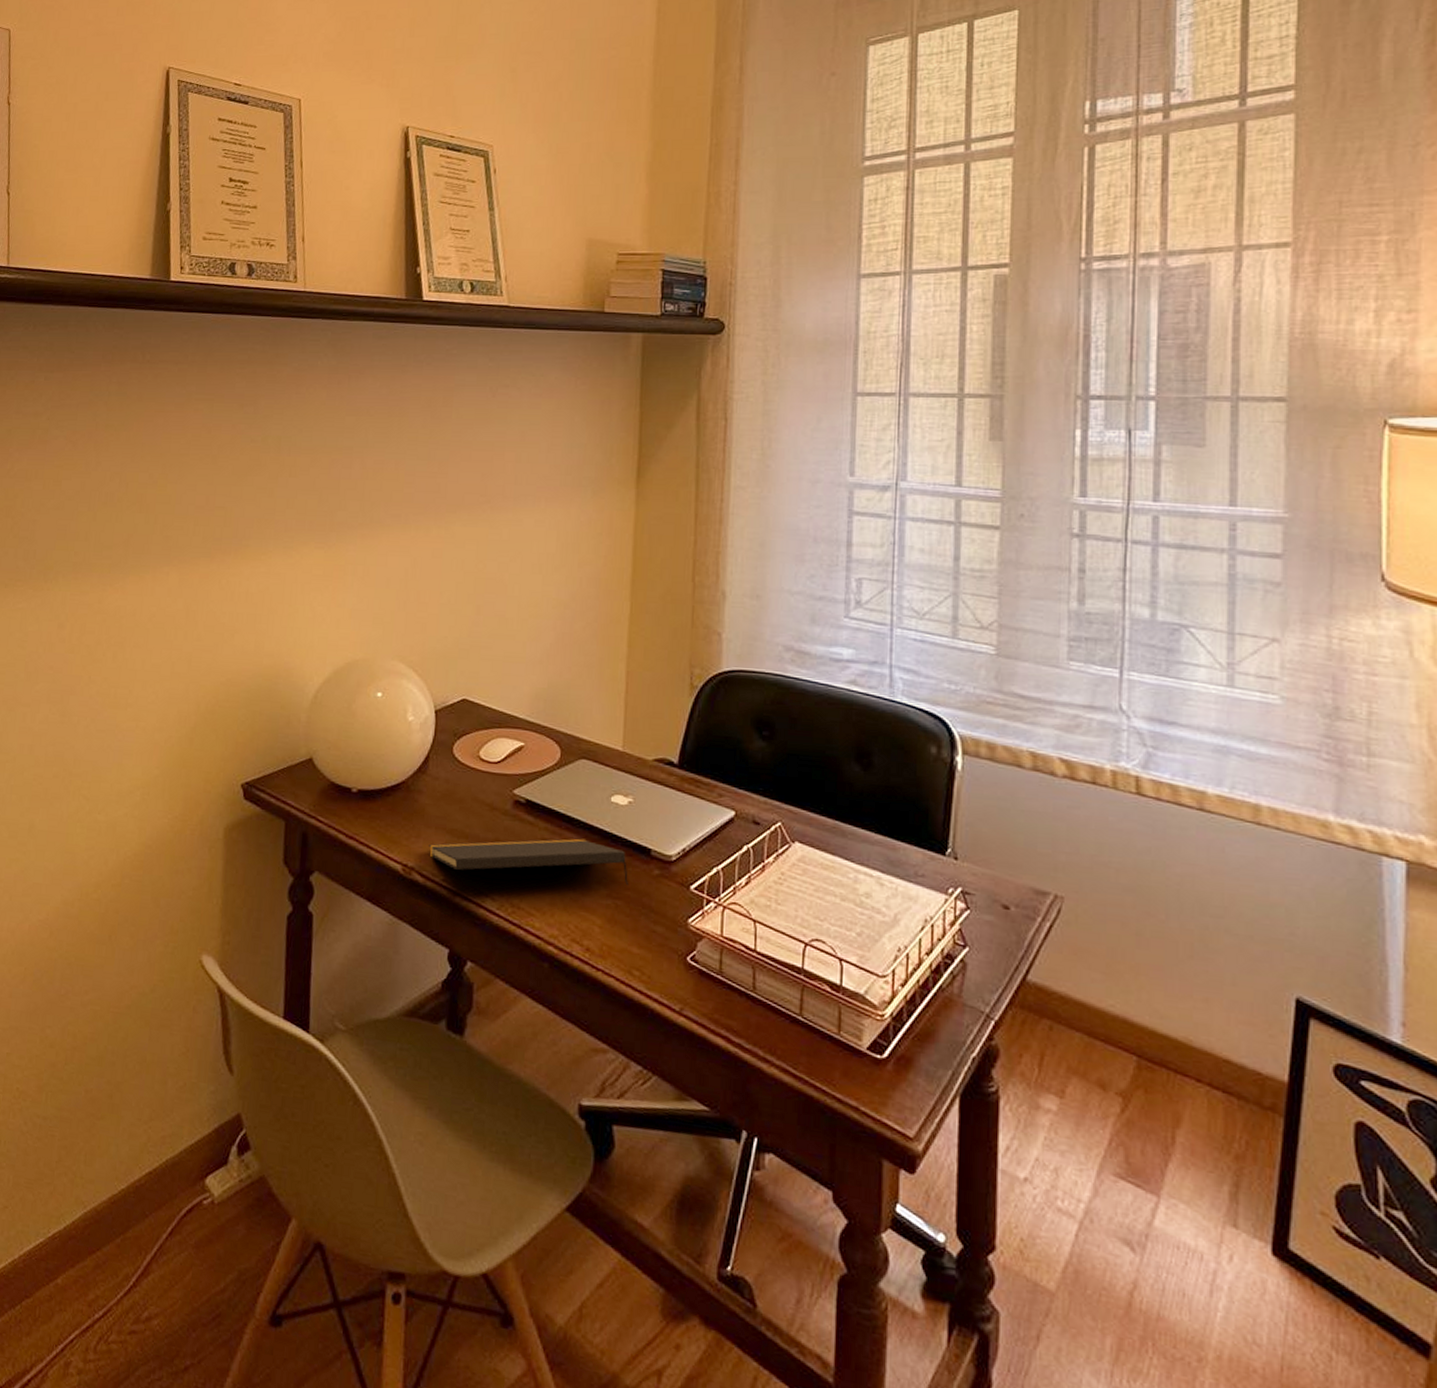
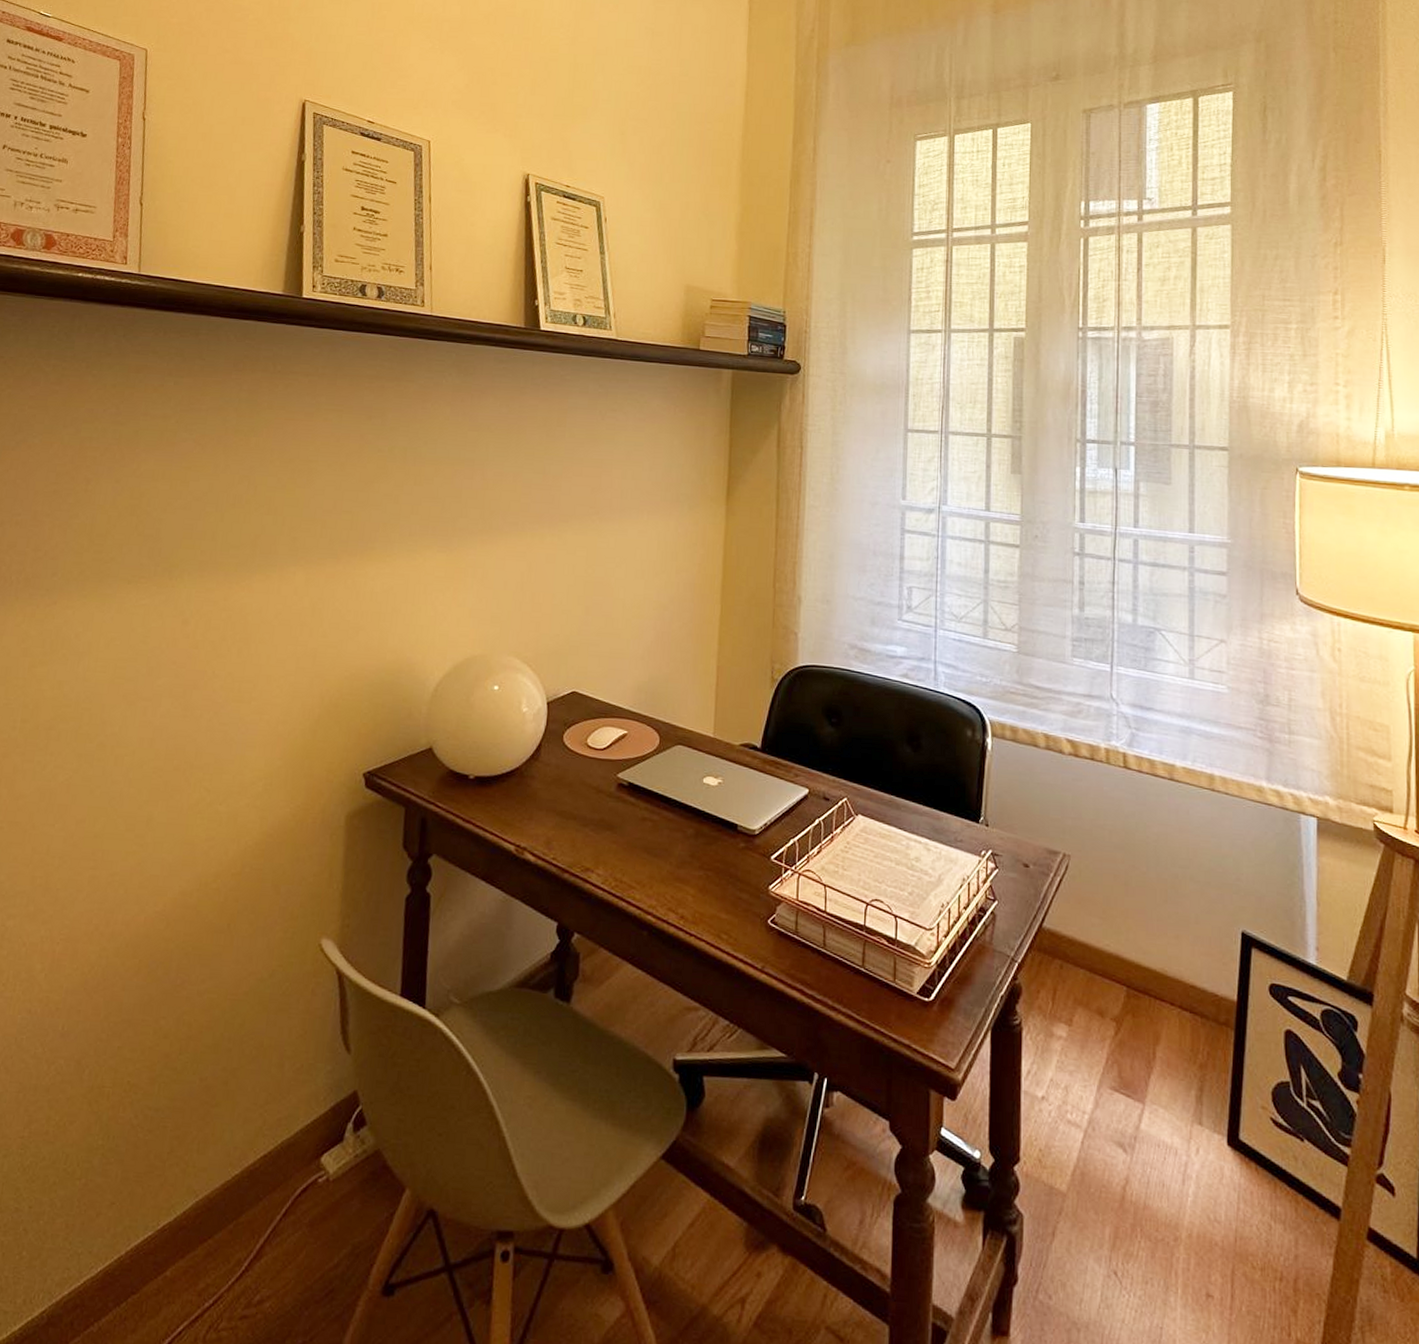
notepad: present [428,838,629,885] -> none [539,817,719,857]

